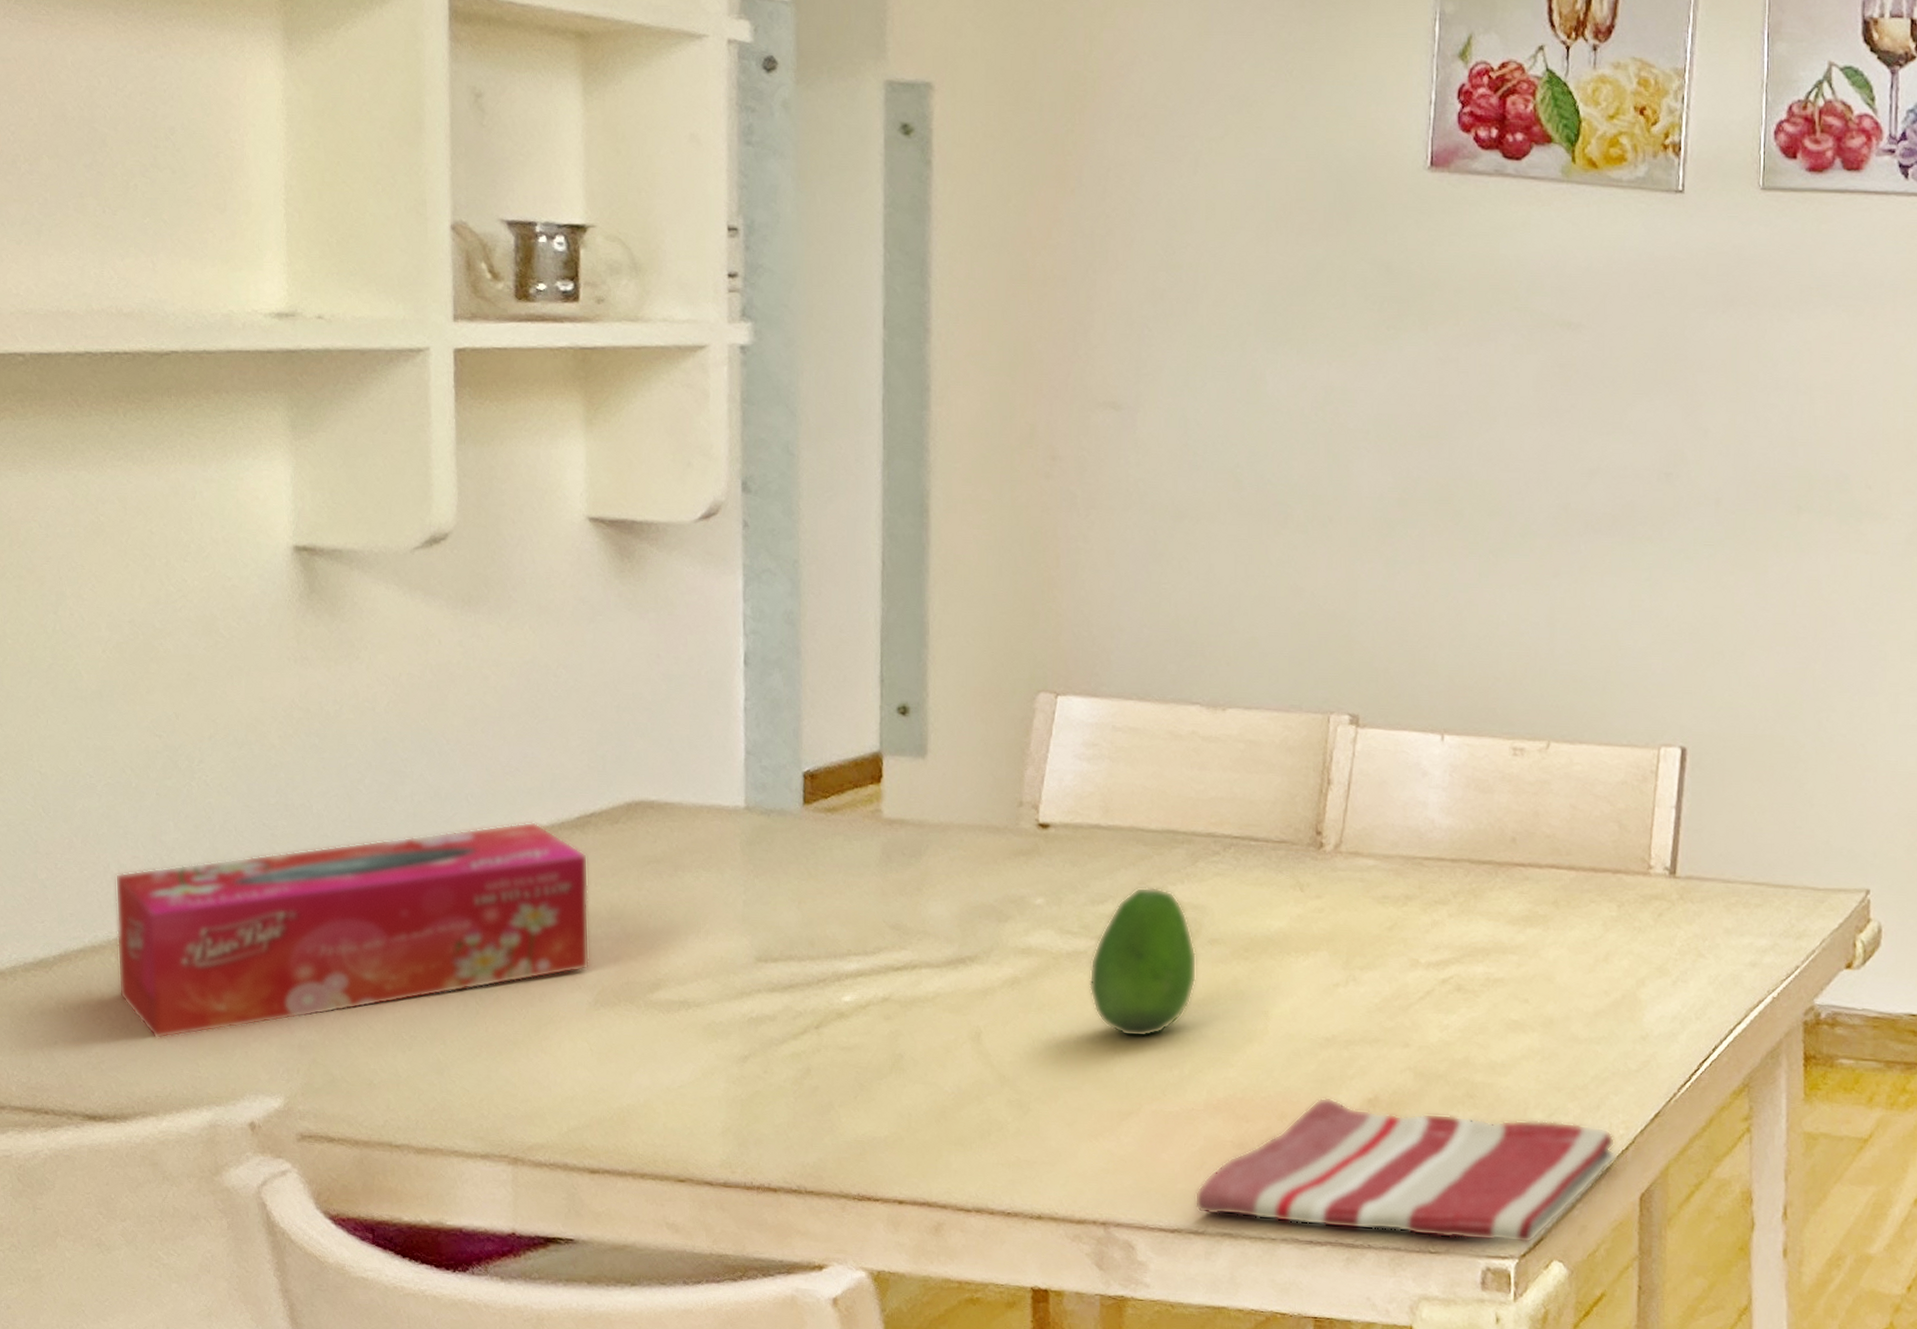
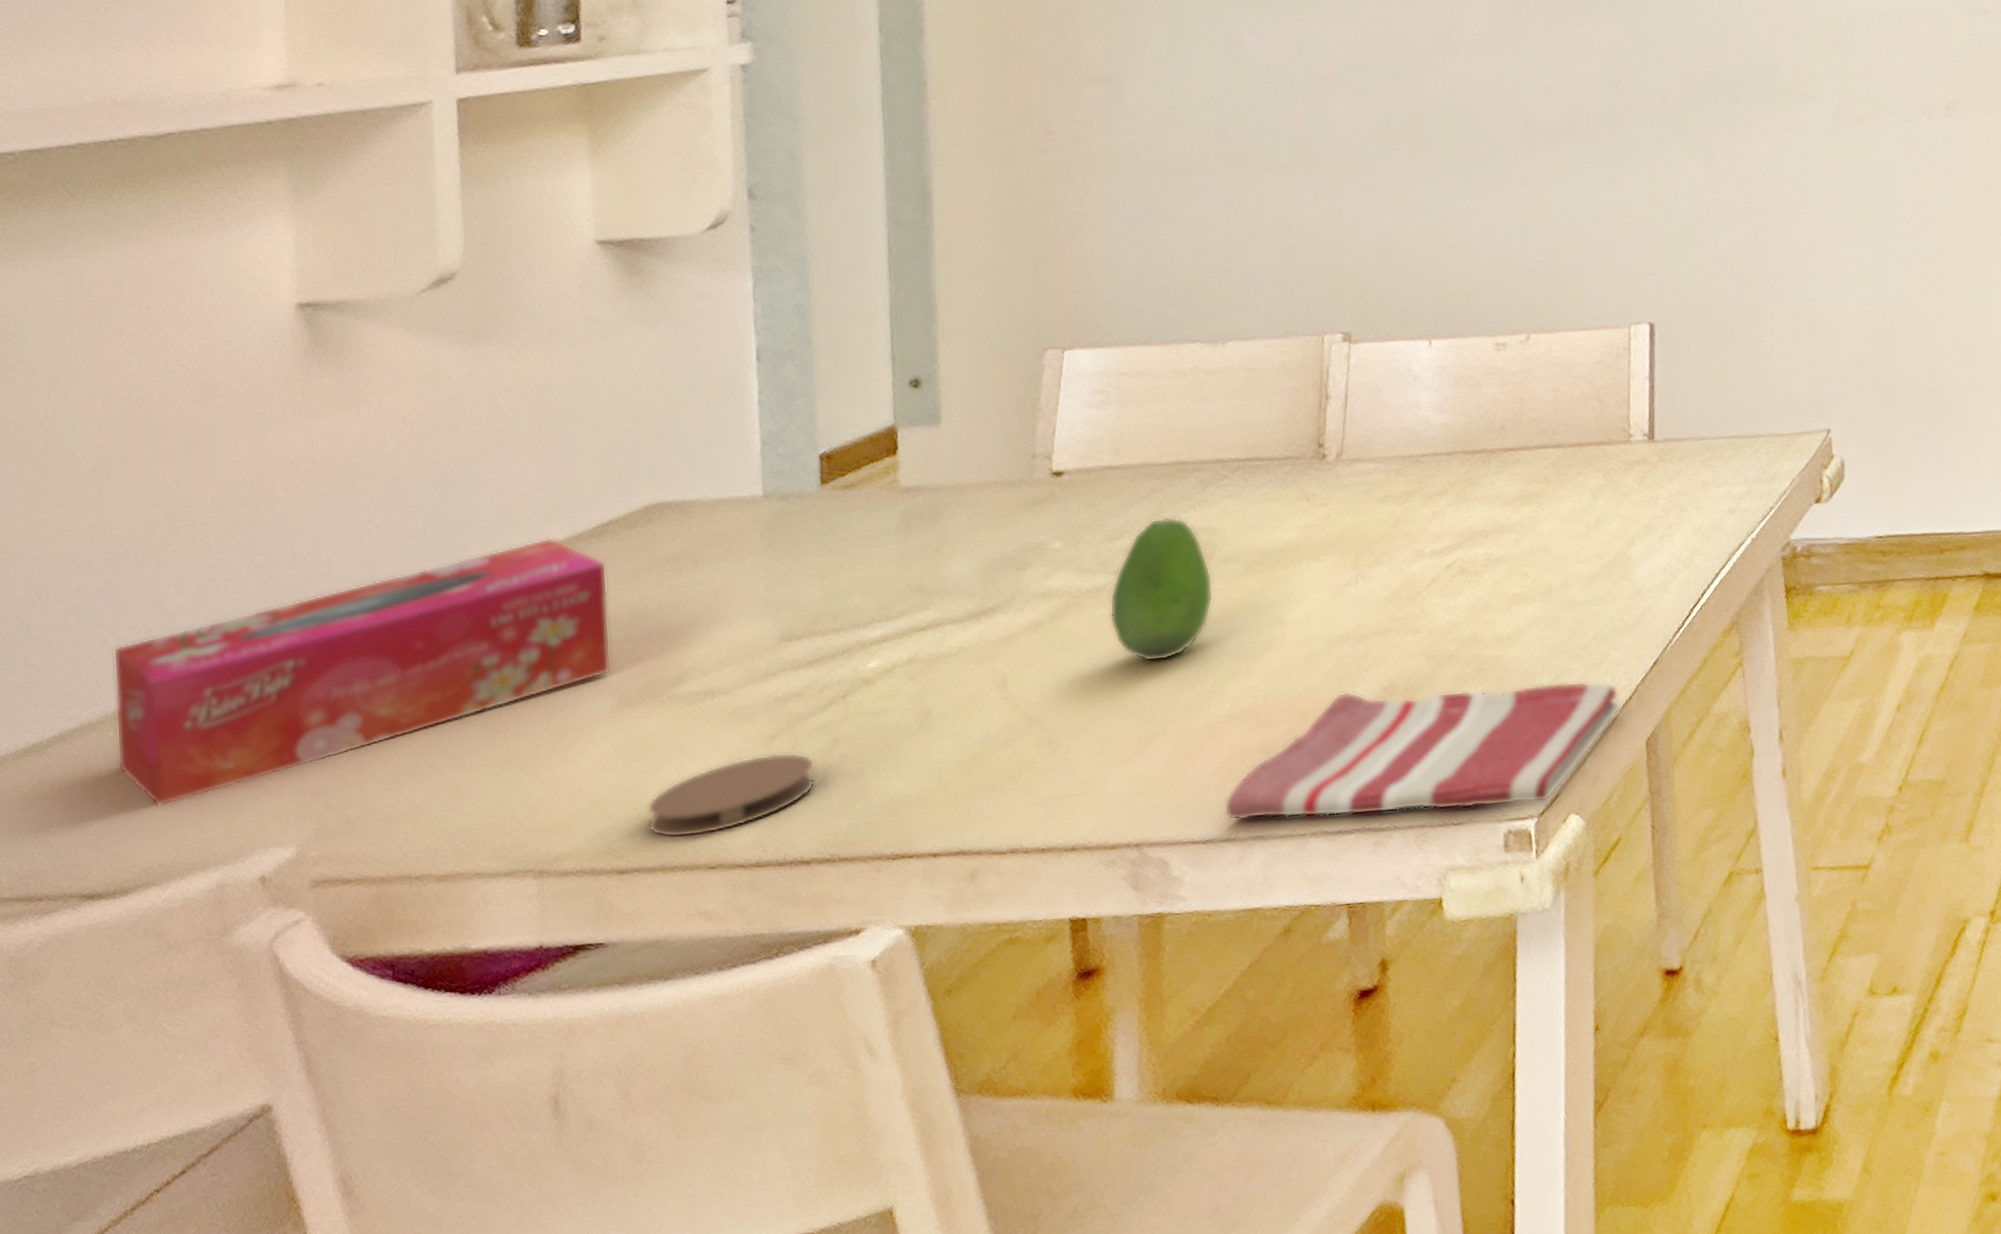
coaster: none [620,1074,786,1147] -> present [647,752,815,838]

